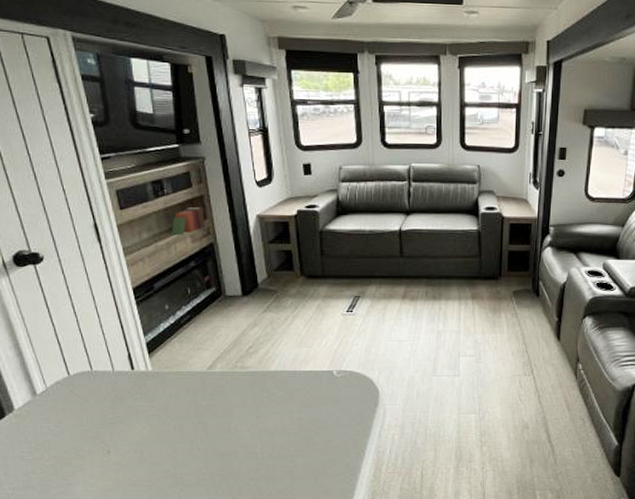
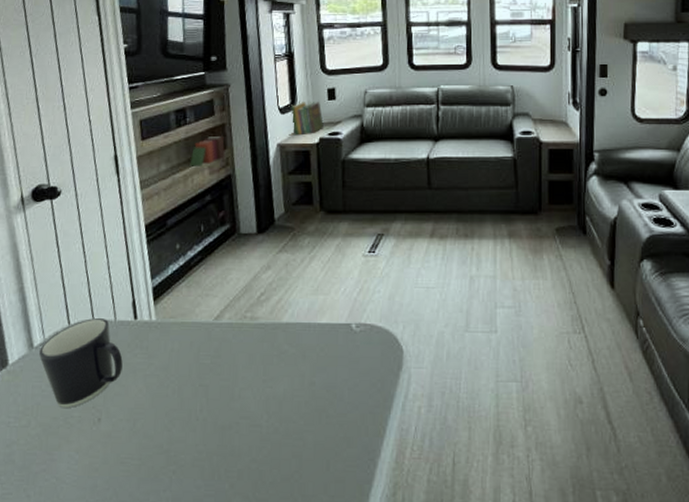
mug: none [42,370,125,443] -> present [38,318,123,408]
books: none [265,176,301,208] -> present [288,102,324,136]

